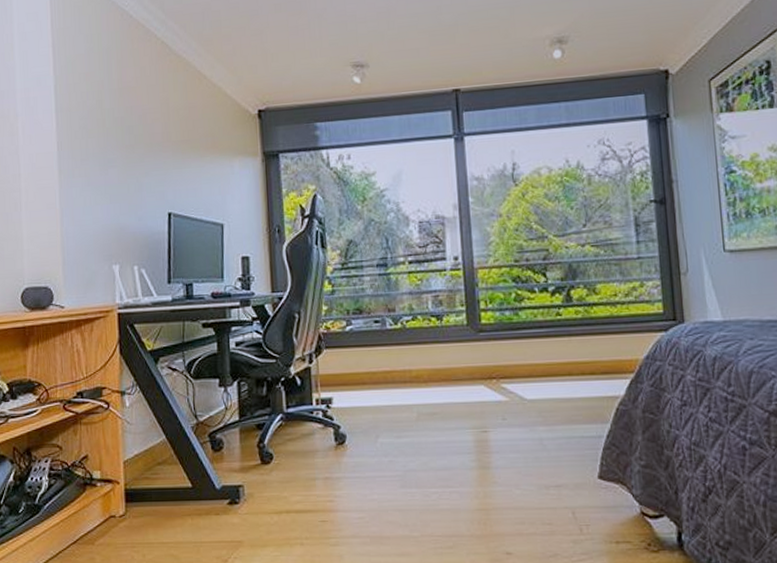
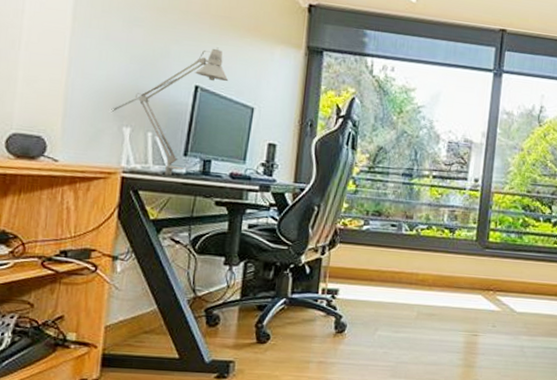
desk lamp: none [101,171,197,306] -> present [111,47,229,177]

